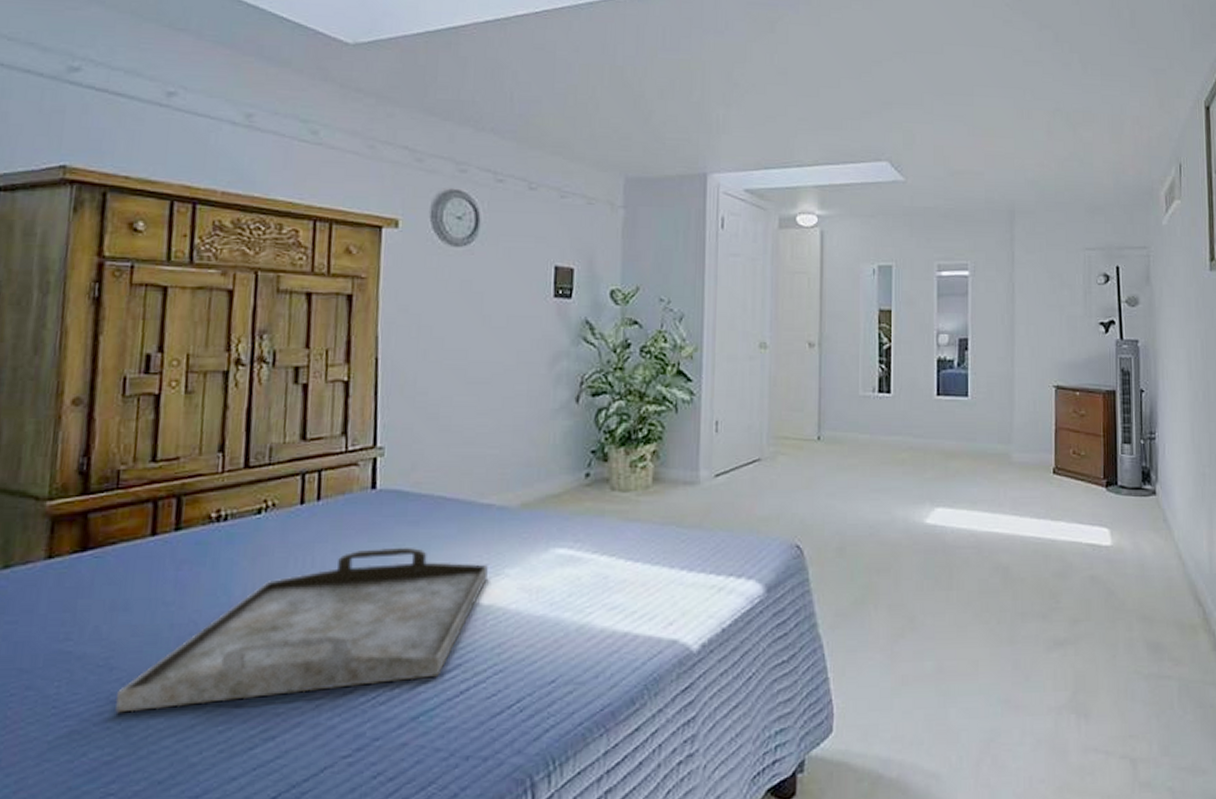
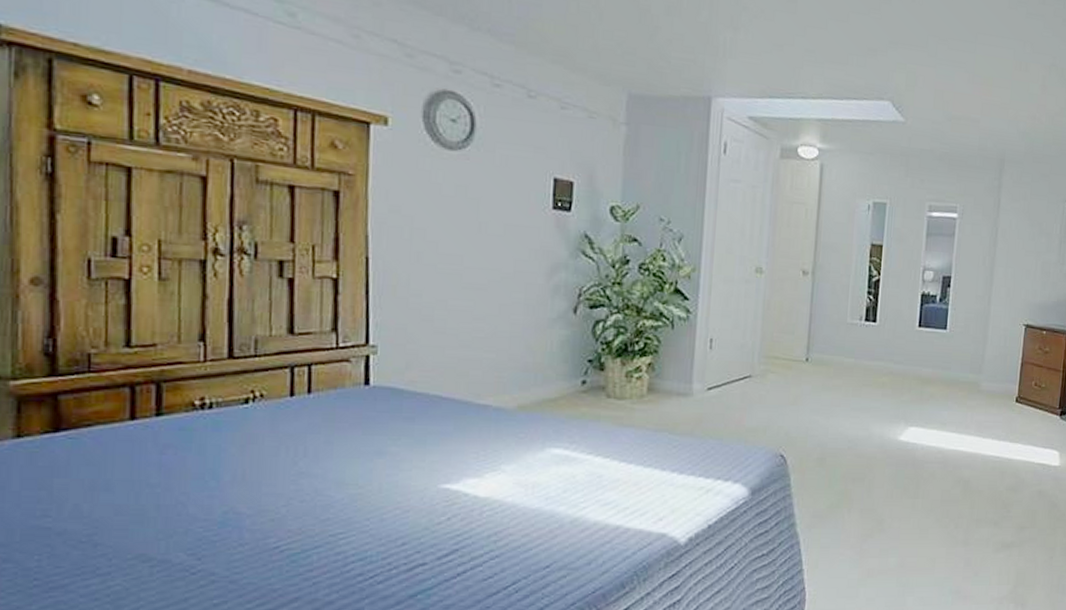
serving tray: present [115,547,488,713] -> none [102,440,484,586]

